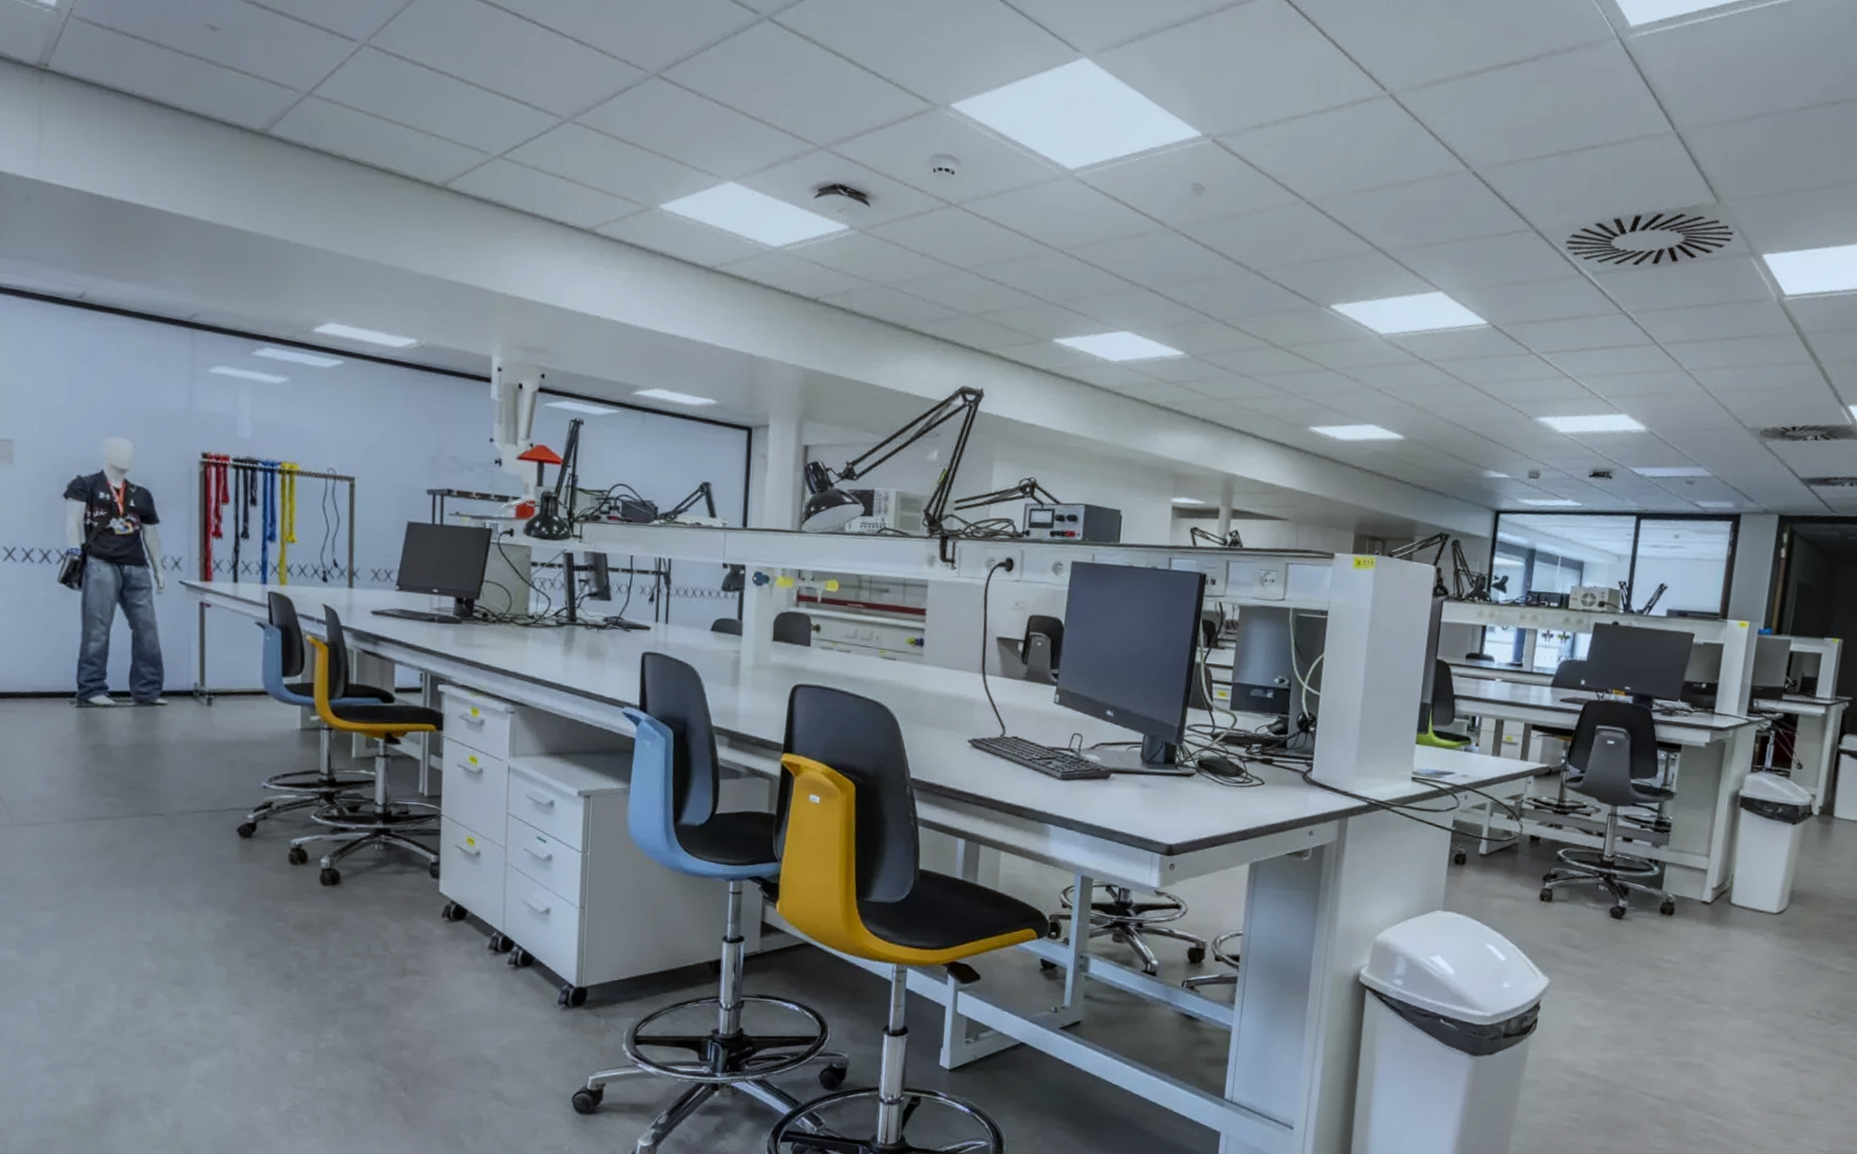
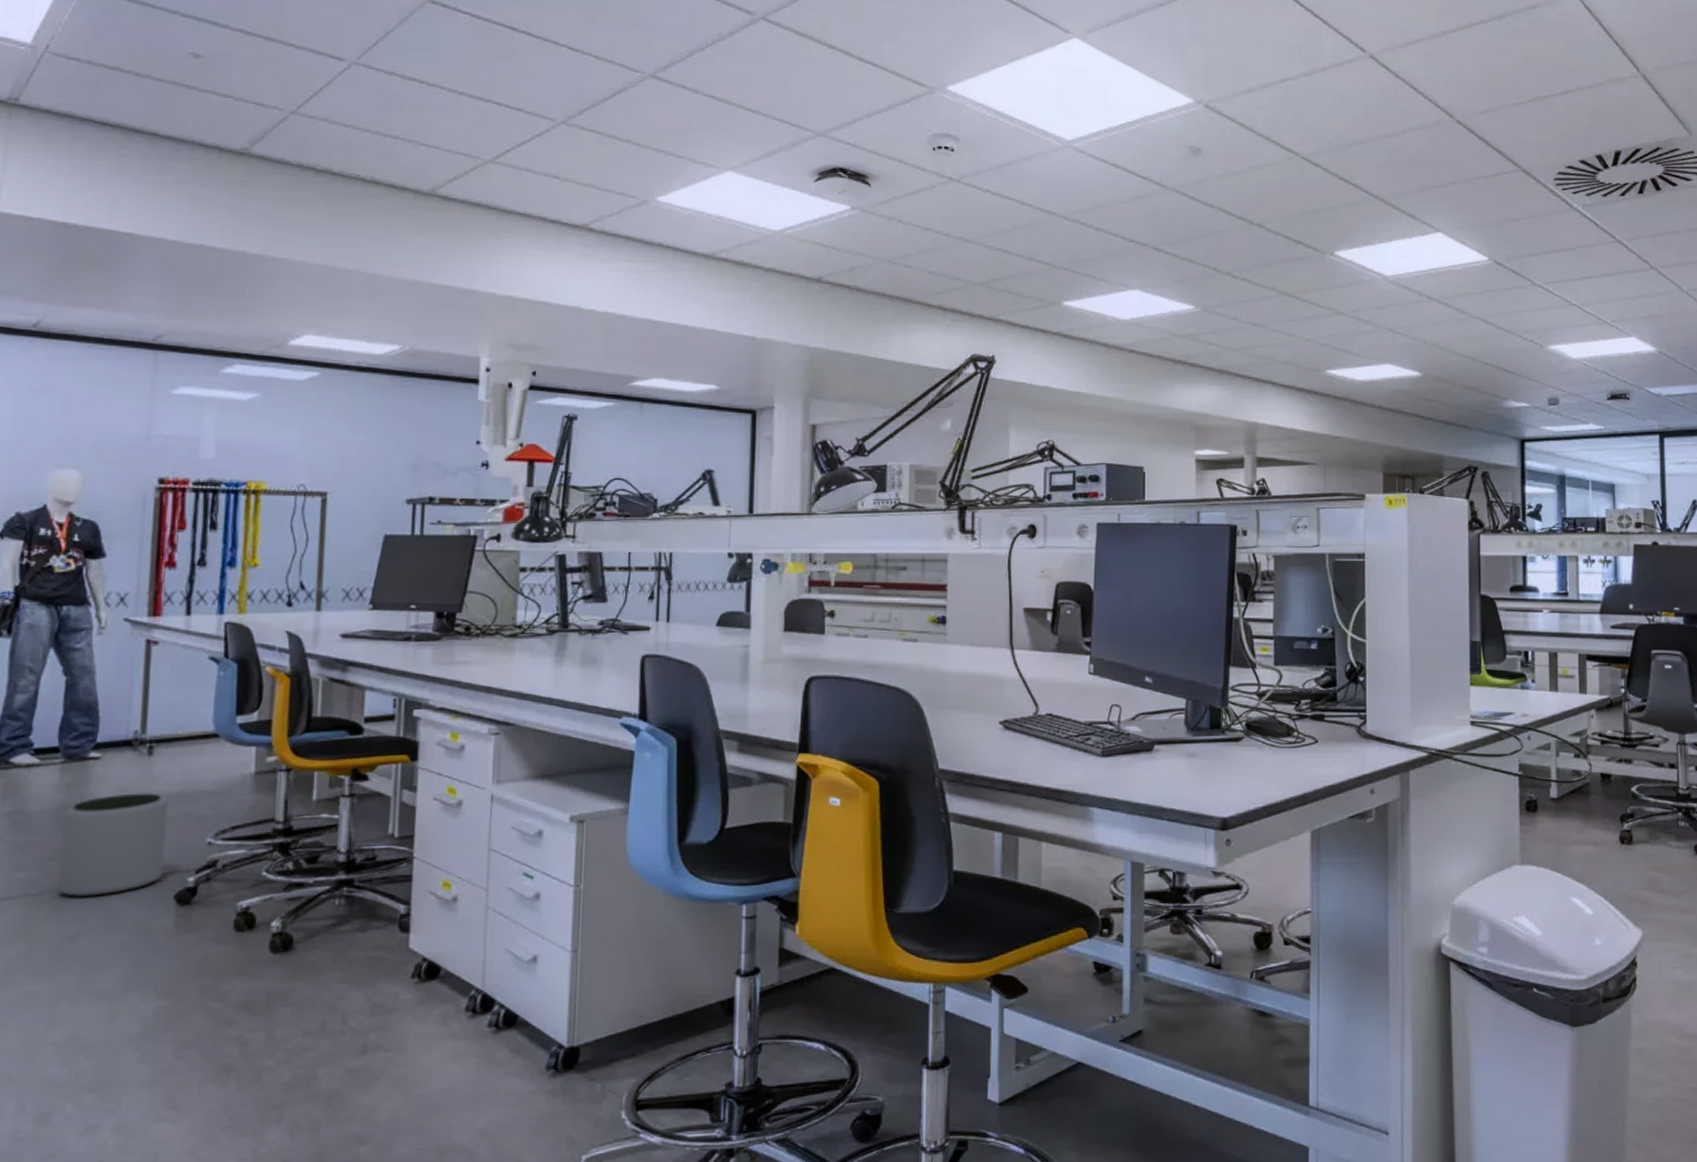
plant pot: none [138,737,229,824] -> present [57,793,170,897]

